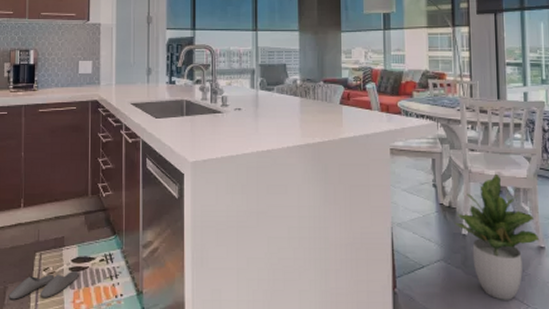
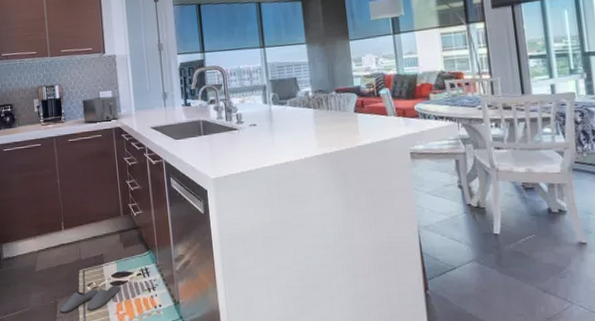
toaster: none [58,66,97,95] -> present [82,96,119,123]
potted plant: present [454,173,540,300] -> none [484,170,580,298]

